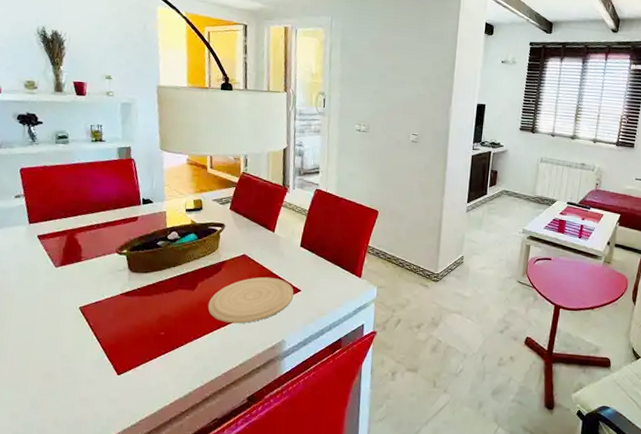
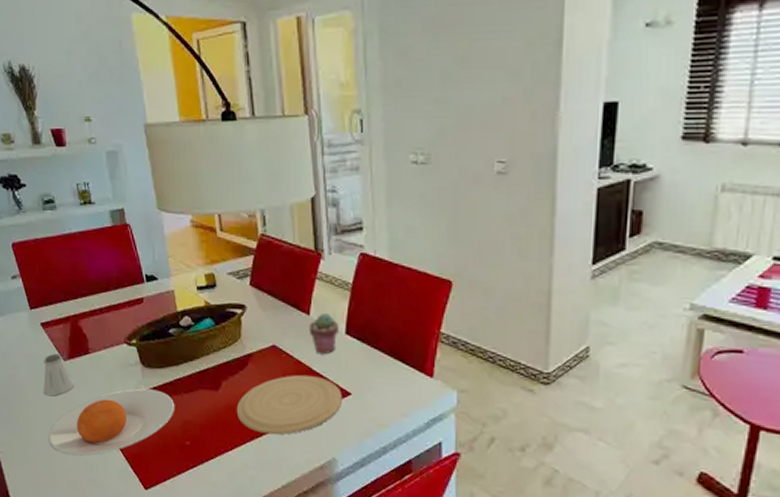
plate: none [27,289,155,350] -> present [47,388,175,456]
saltshaker: none [31,261,62,298] -> present [43,353,74,397]
potted succulent: none [272,231,297,262] -> present [308,312,340,355]

